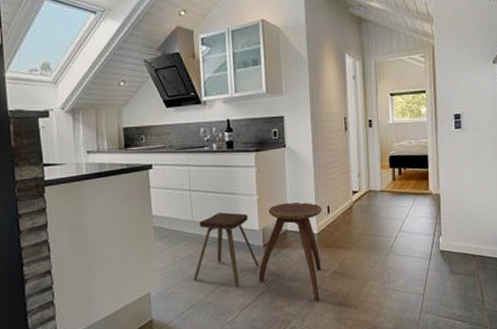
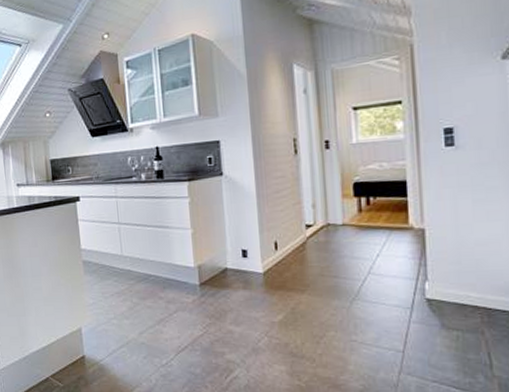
music stool: present [194,212,259,288] -> none [125,247,196,329]
stool: present [259,202,323,301] -> none [195,237,269,350]

